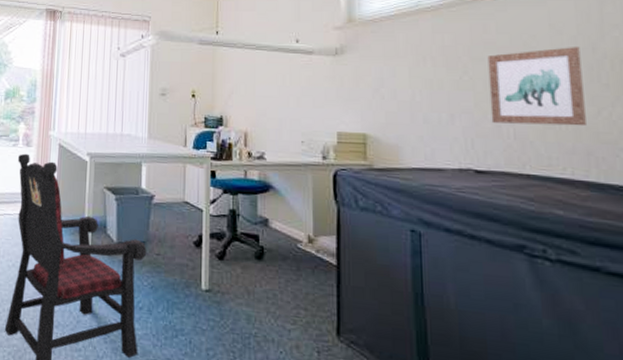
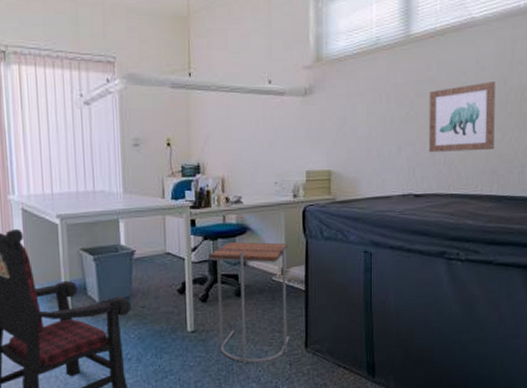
side table: none [228,198,318,343] -> present [209,241,290,364]

